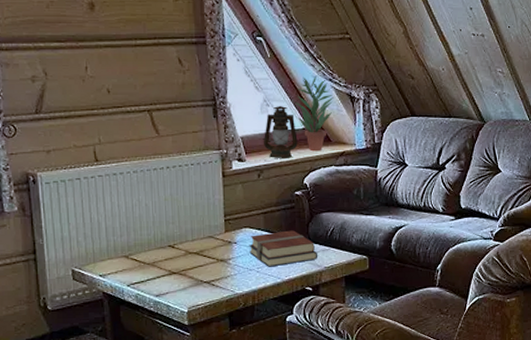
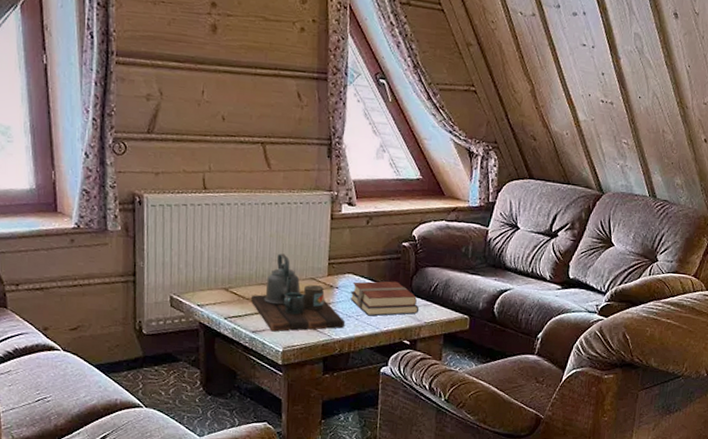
tea set: none [151,215,247,293] -> present [250,253,346,332]
lantern: present [263,106,298,159] -> none [375,153,411,208]
potted plant: present [296,76,334,152] -> none [413,125,452,204]

